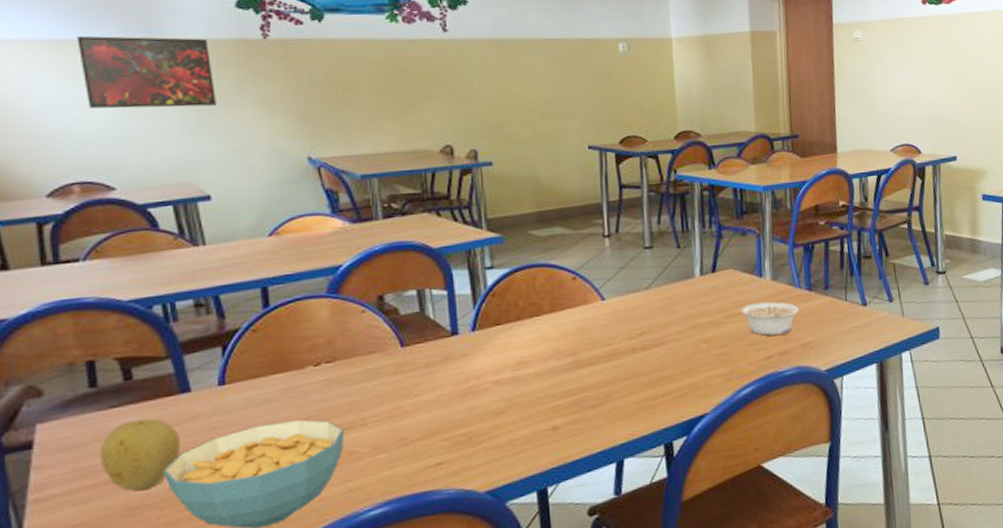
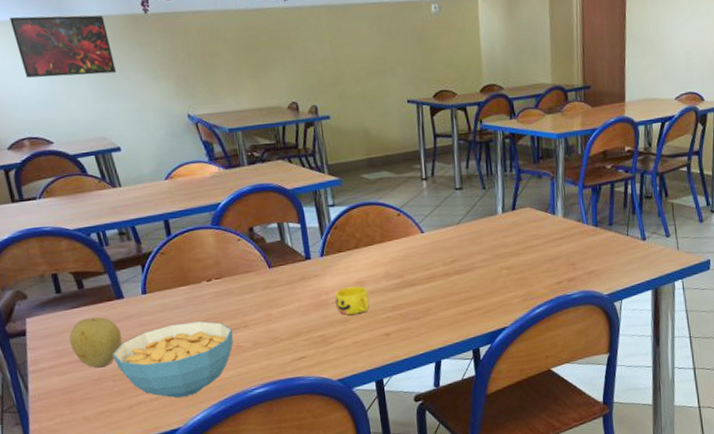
cup: none [487,367,534,405] -> present [334,286,370,315]
legume: present [740,301,799,336] -> none [536,235,586,265]

